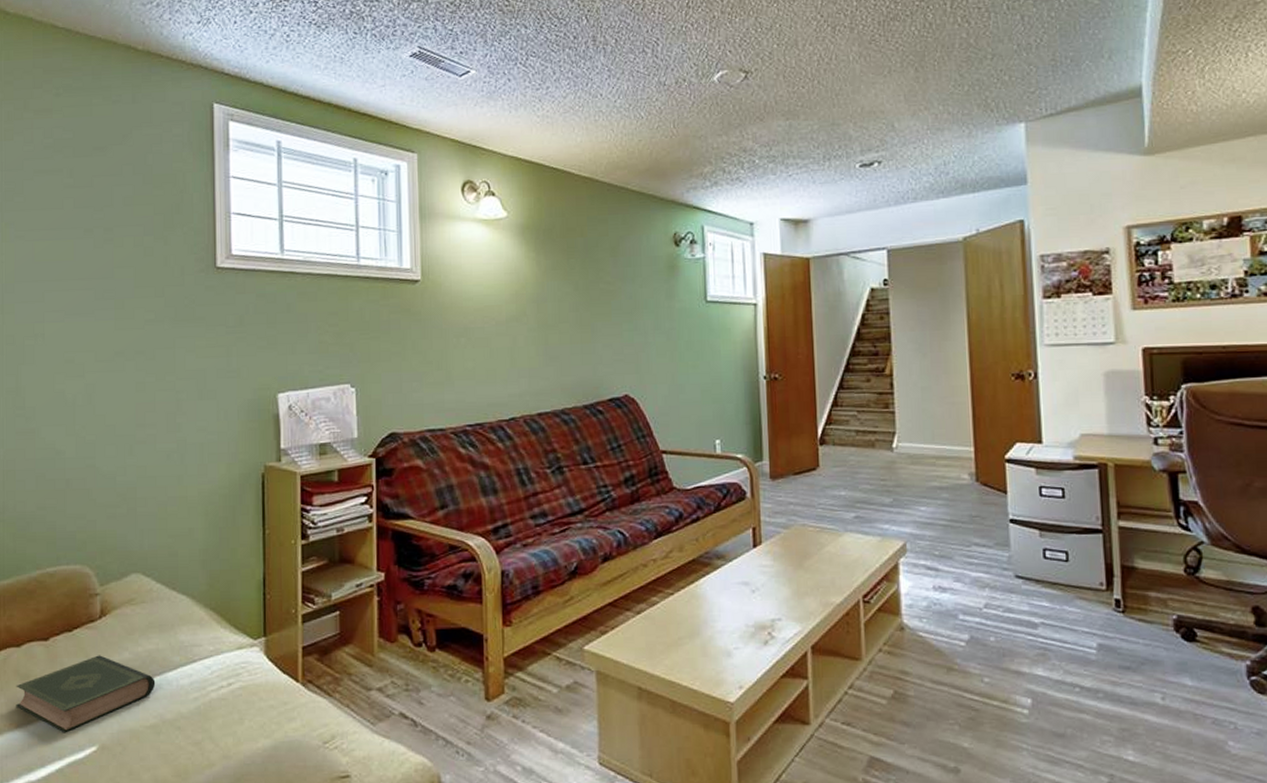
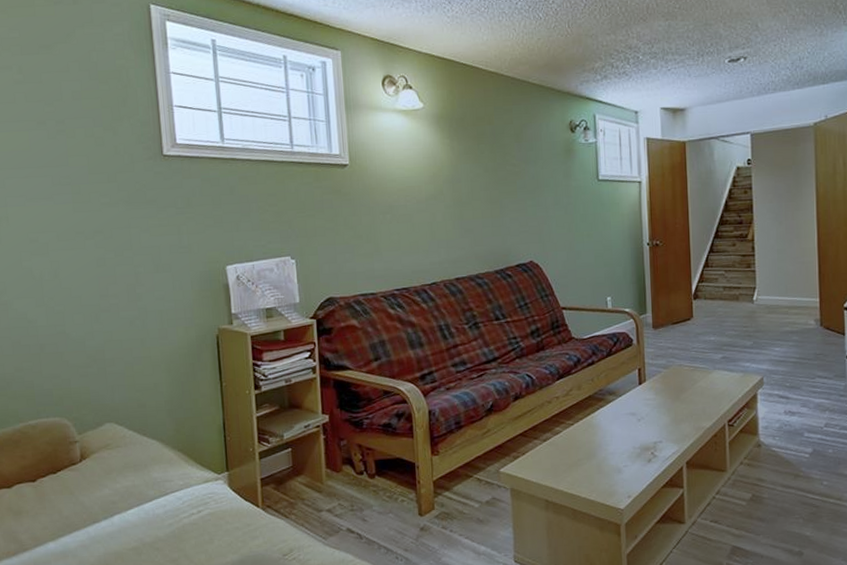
book: present [16,655,156,732] -> none [10,492,134,557]

